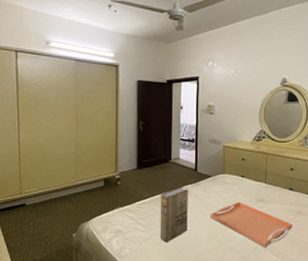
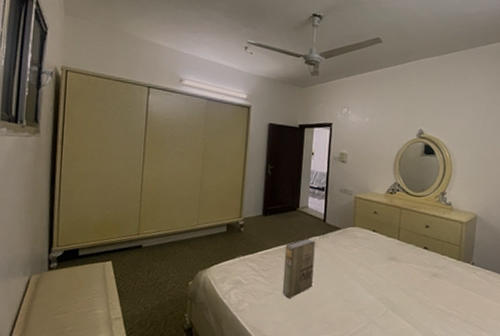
serving tray: present [209,202,292,247] -> none [337,258,427,312]

